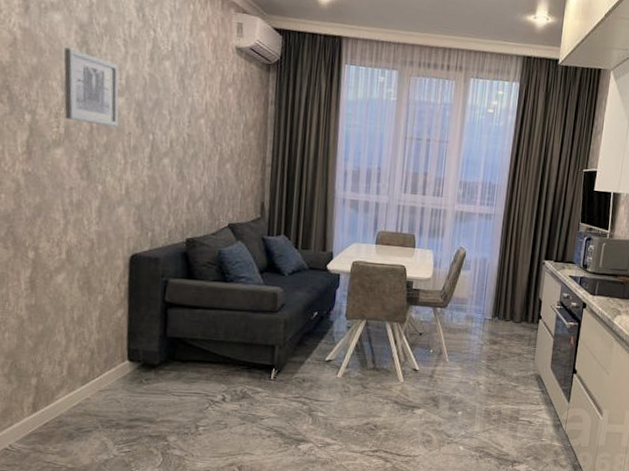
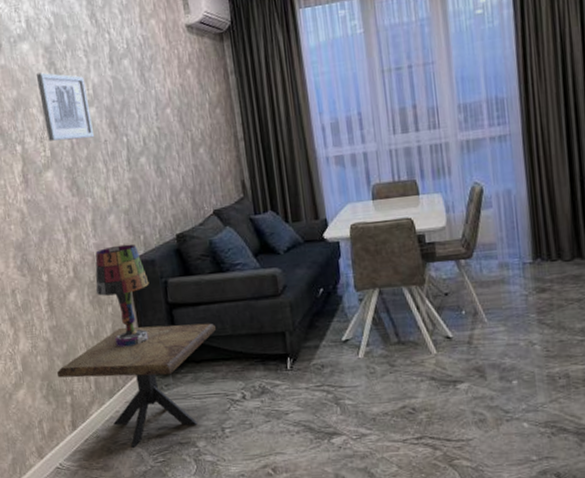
side table: none [26,317,209,437] -> present [57,323,216,449]
table lamp: none [88,237,149,338] -> present [95,244,149,347]

